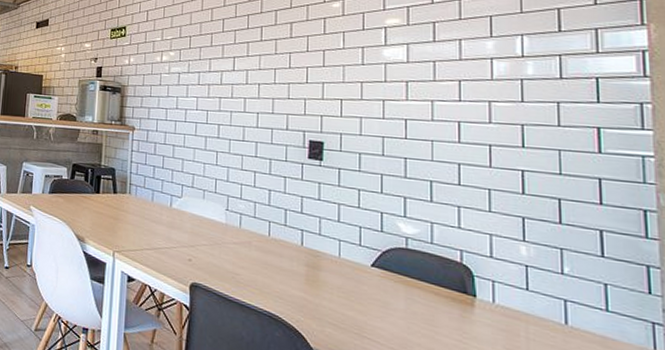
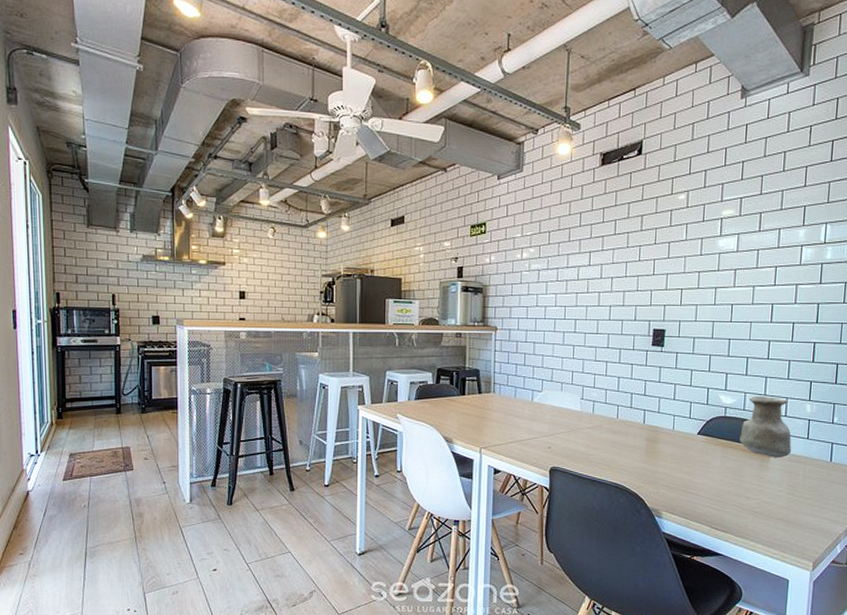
vase: none [429,227,505,310] -> present [740,395,792,458]

